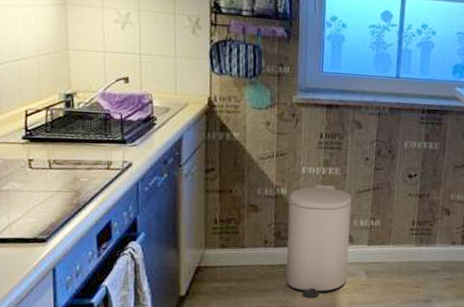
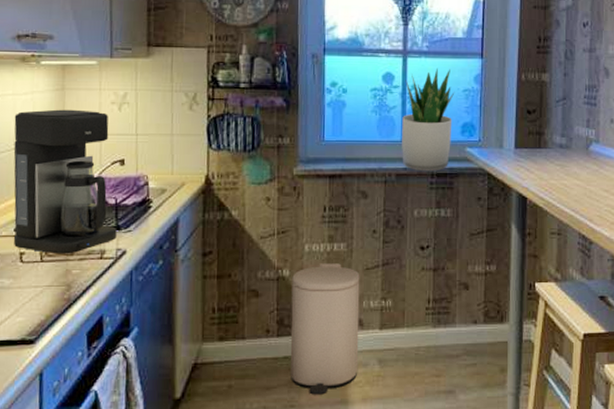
coffee maker: none [16,23,123,164] -> present [13,109,117,254]
planter: none [395,9,449,108] -> present [402,68,455,172]

